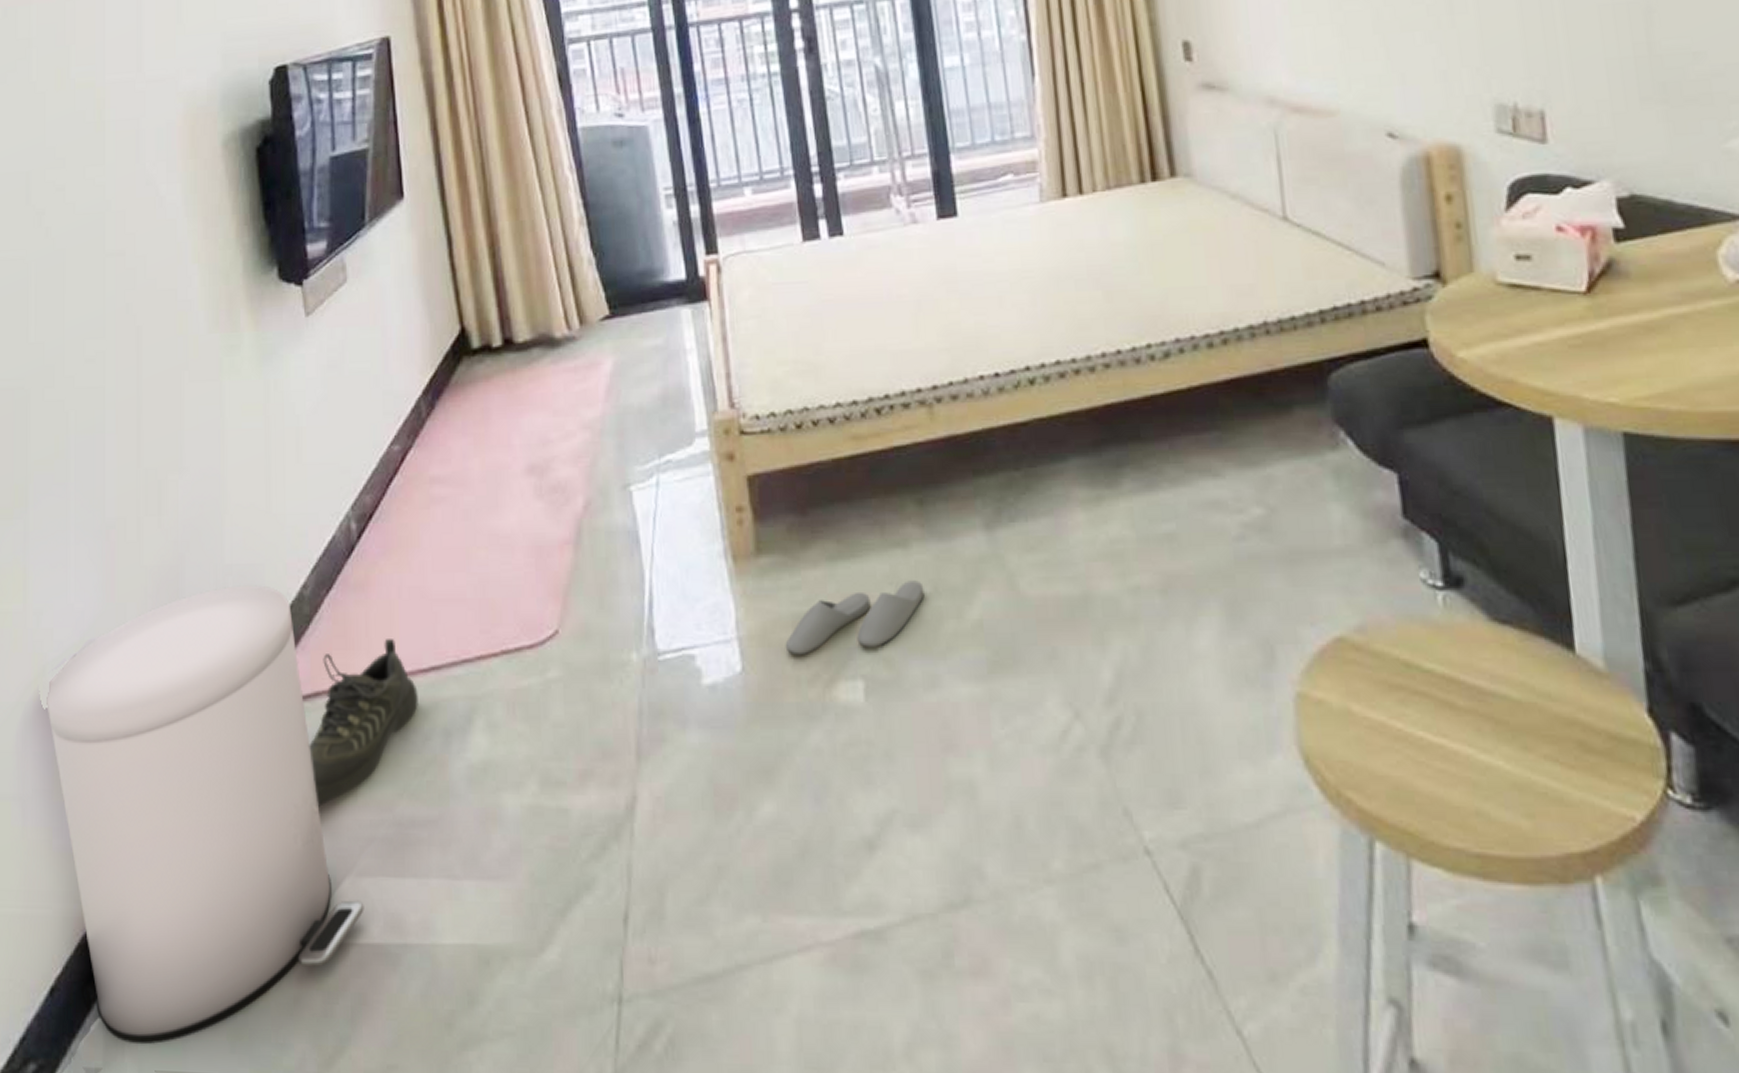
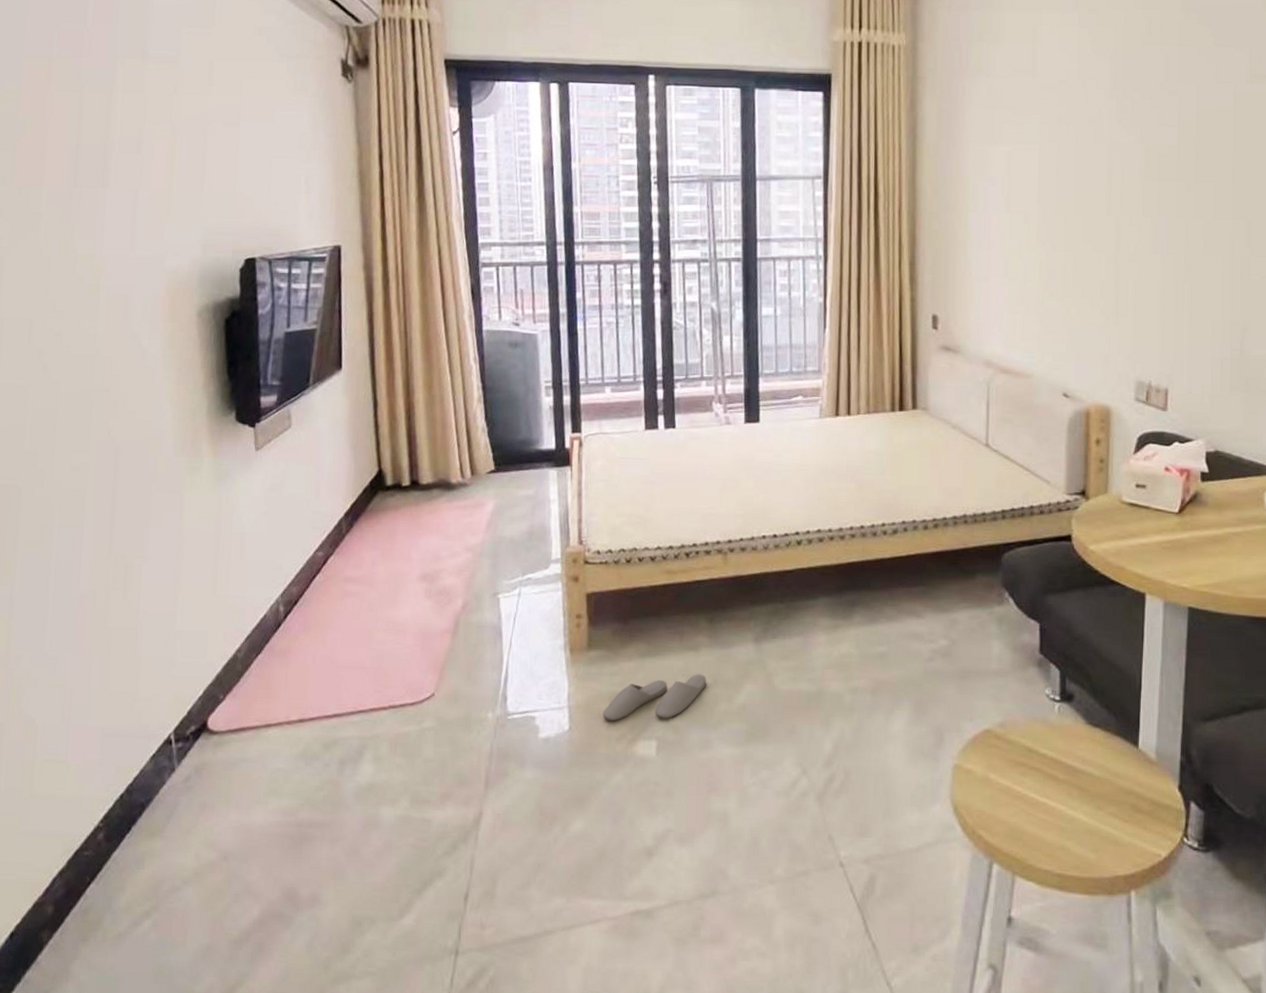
pedal bin: present [45,585,364,1045] -> none [20,646,268,976]
shoe: present [309,637,418,807] -> none [233,691,322,810]

